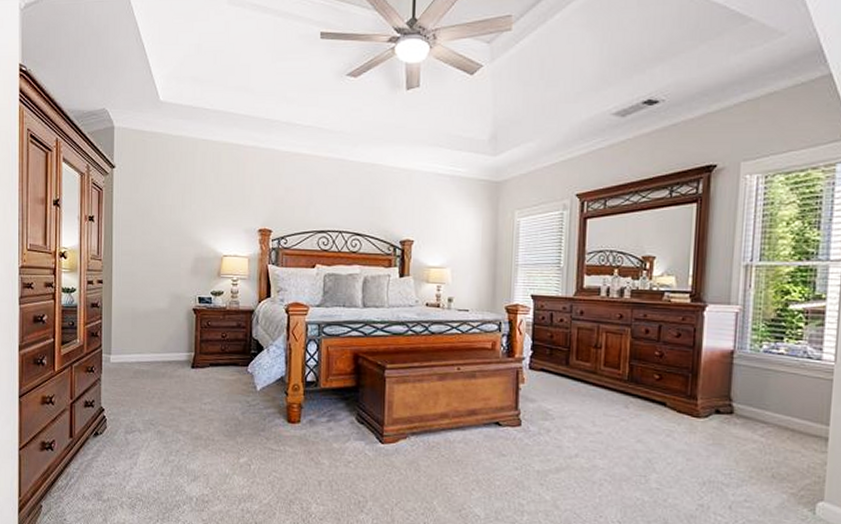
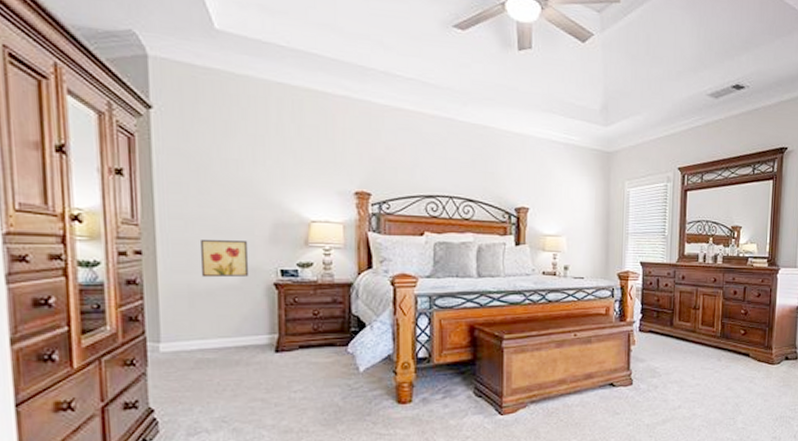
wall art: none [141,272,176,303] -> present [199,240,250,278]

